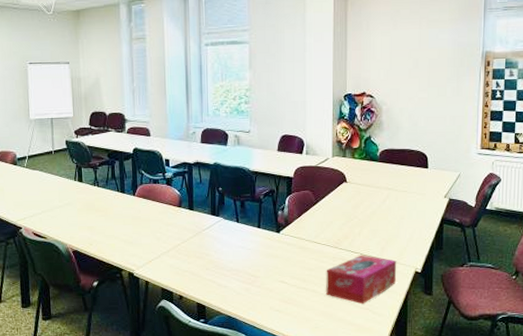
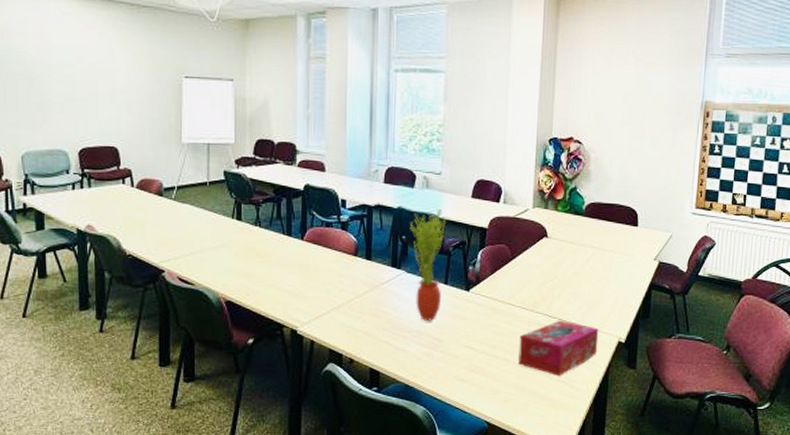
potted plant: none [225,163,258,260] -> present [410,210,449,321]

